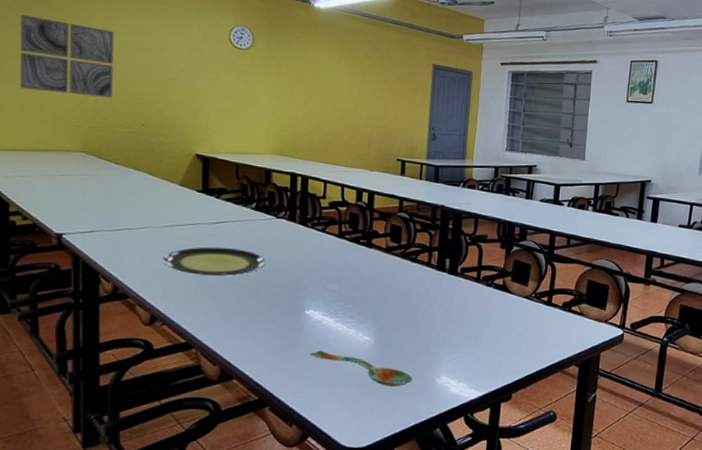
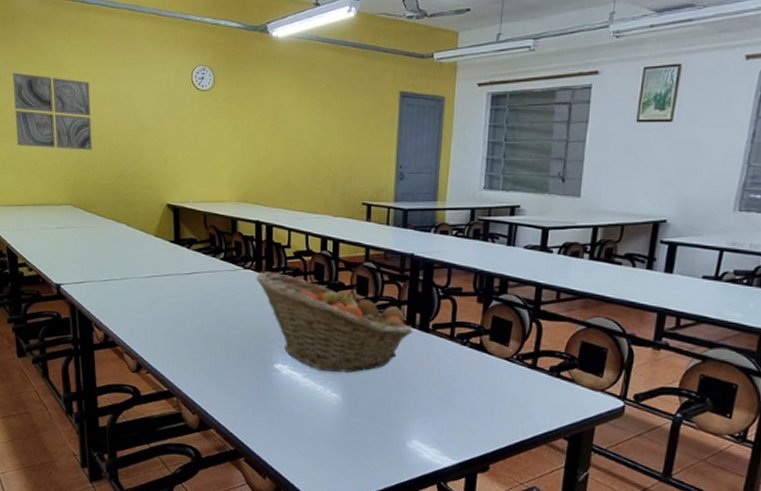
plate: present [162,246,266,276] -> none [143,297,235,327]
fruit basket: none [289,220,443,315] -> present [256,271,413,373]
spoon: present [310,350,412,386] -> none [280,405,382,448]

